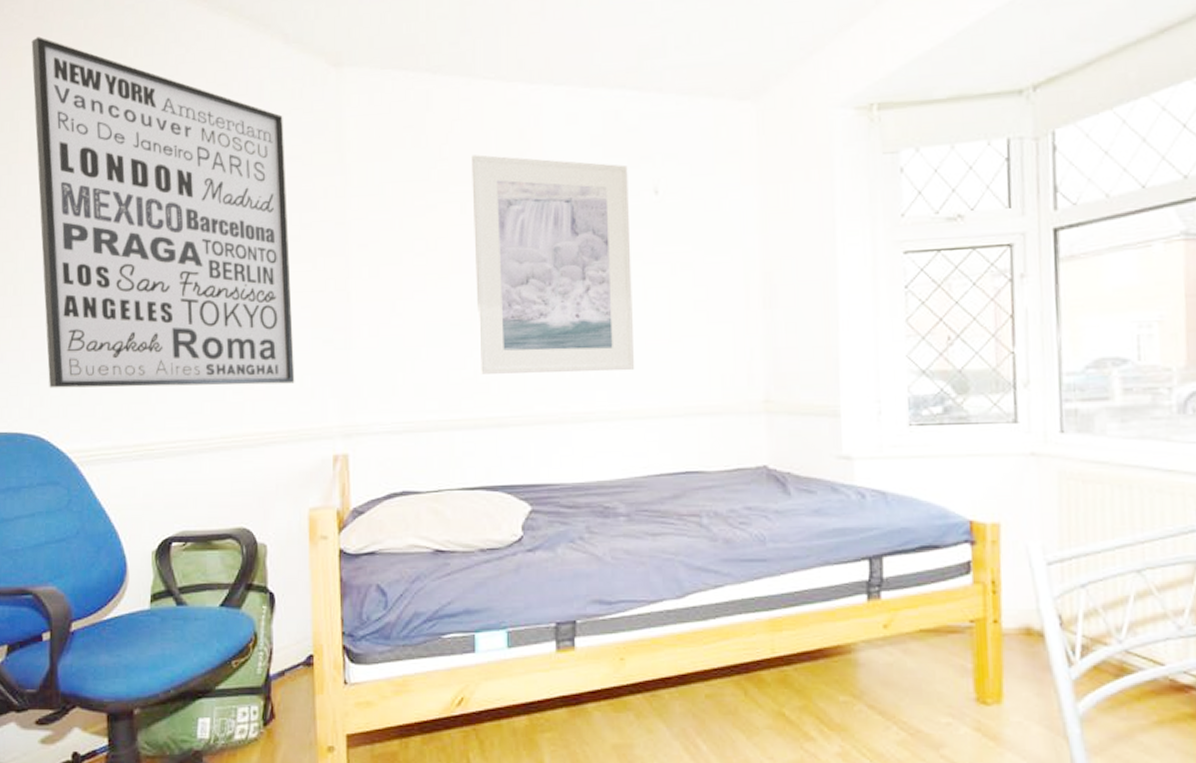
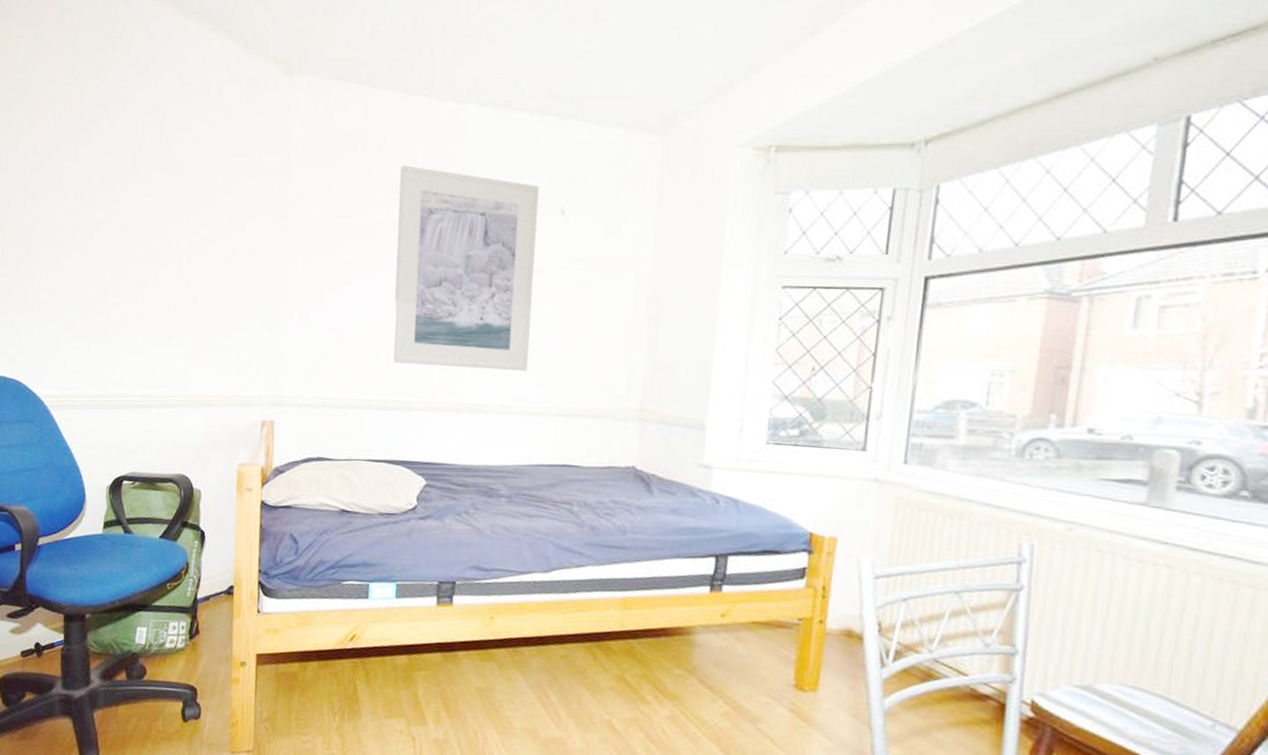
wall art: present [31,37,295,388] -> none [24,27,238,355]

